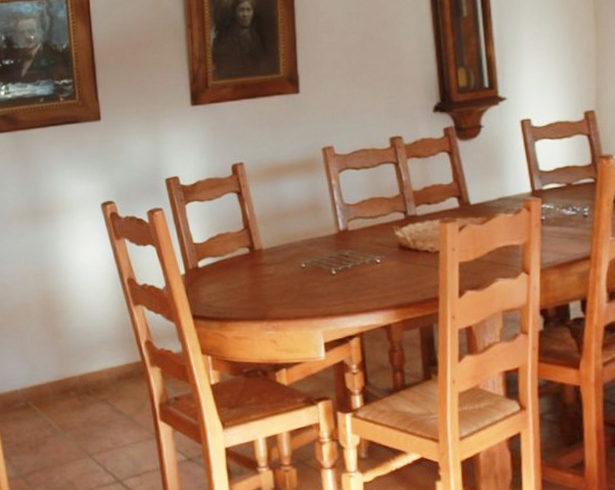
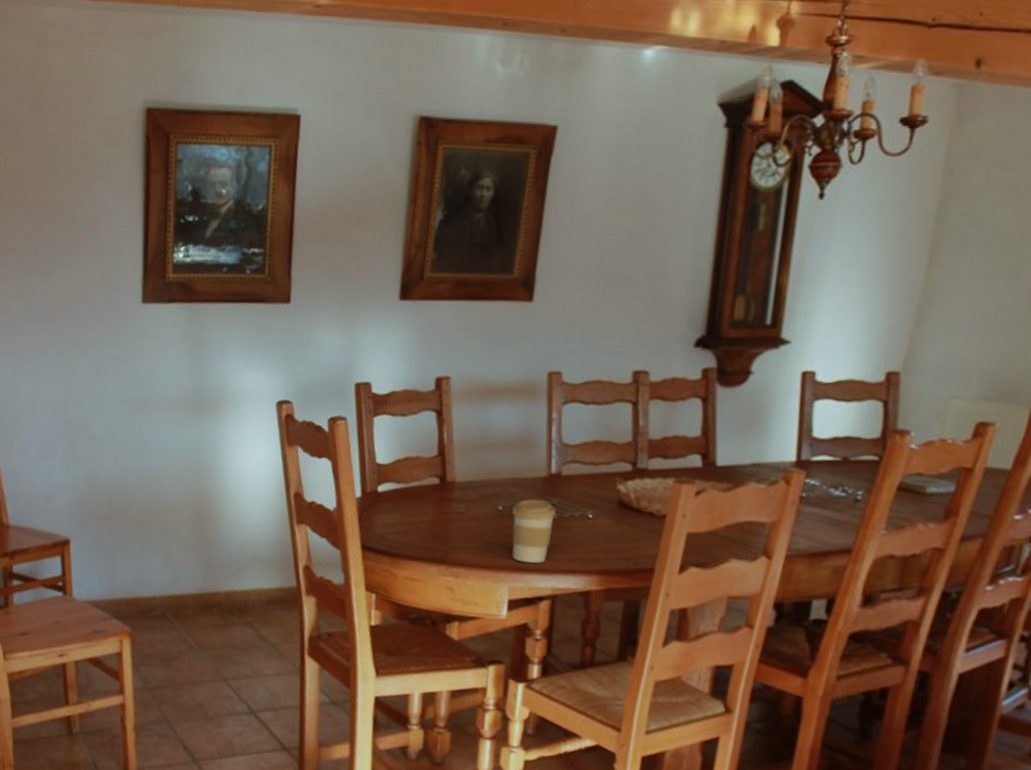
coffee cup: none [314,253,350,309] -> present [512,499,557,564]

